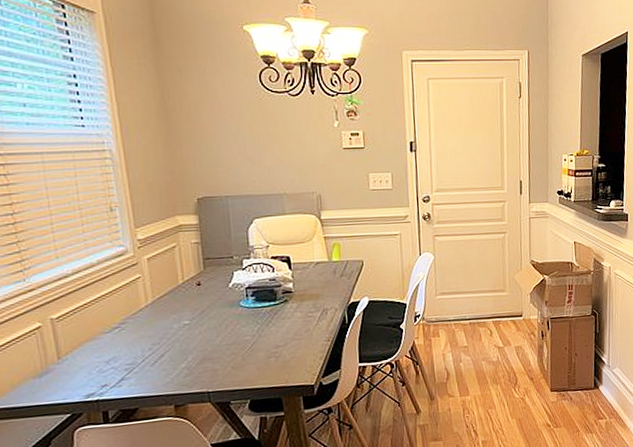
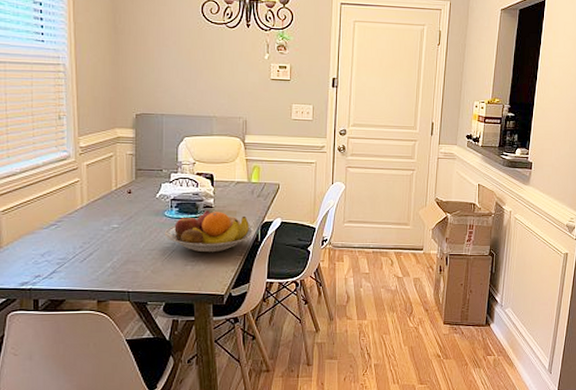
fruit bowl: none [242,296,340,342] -> present [165,210,254,253]

